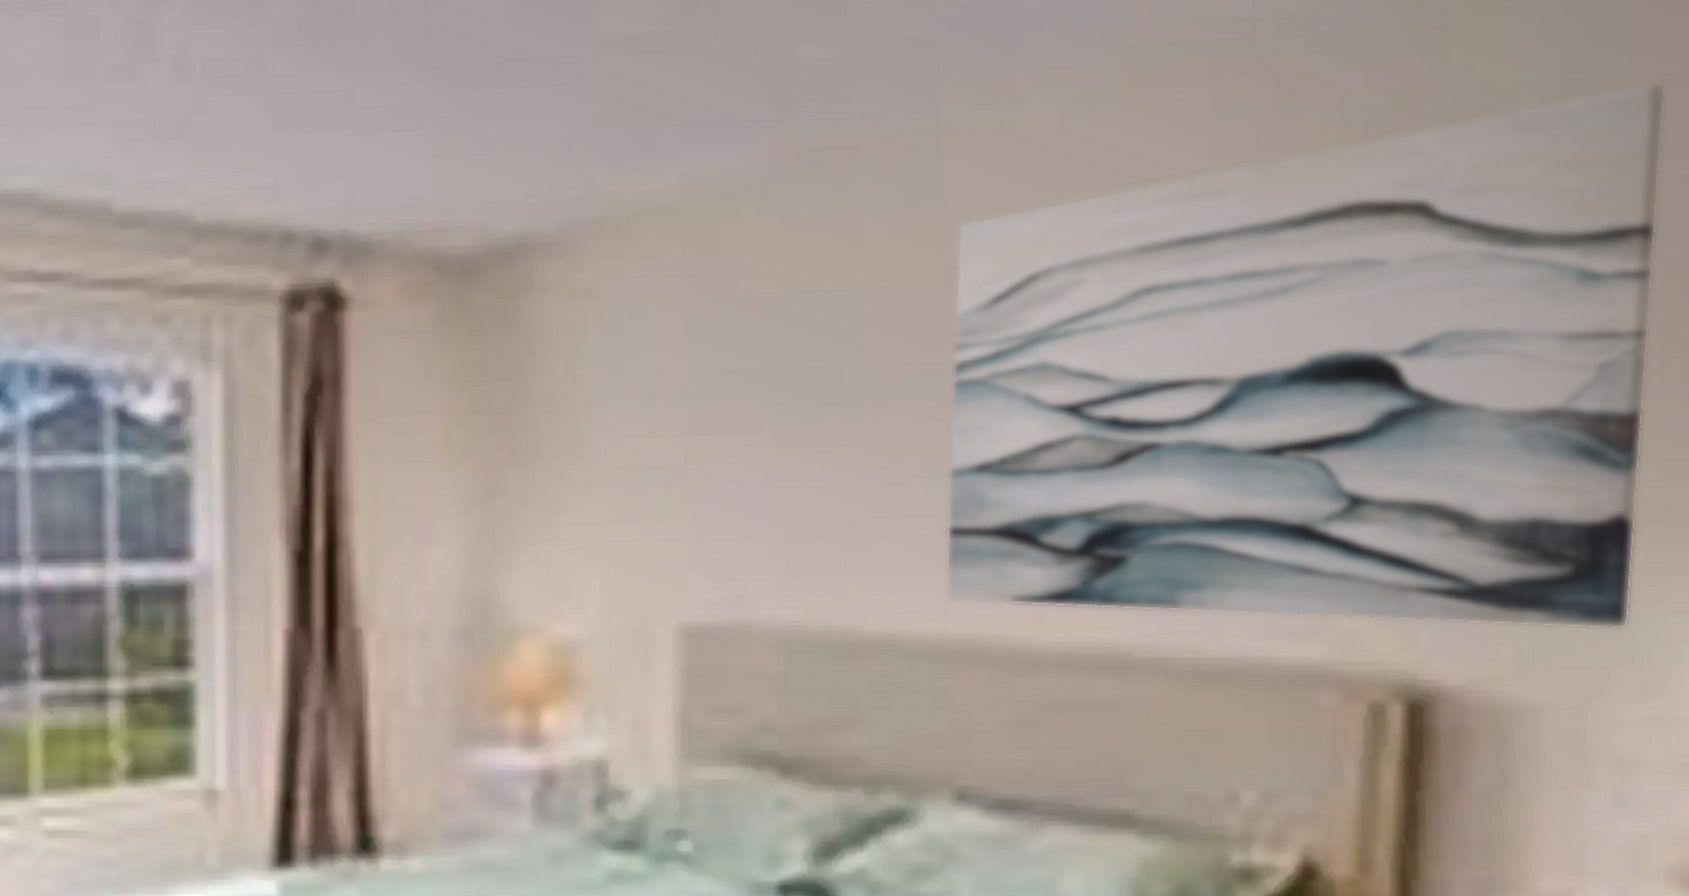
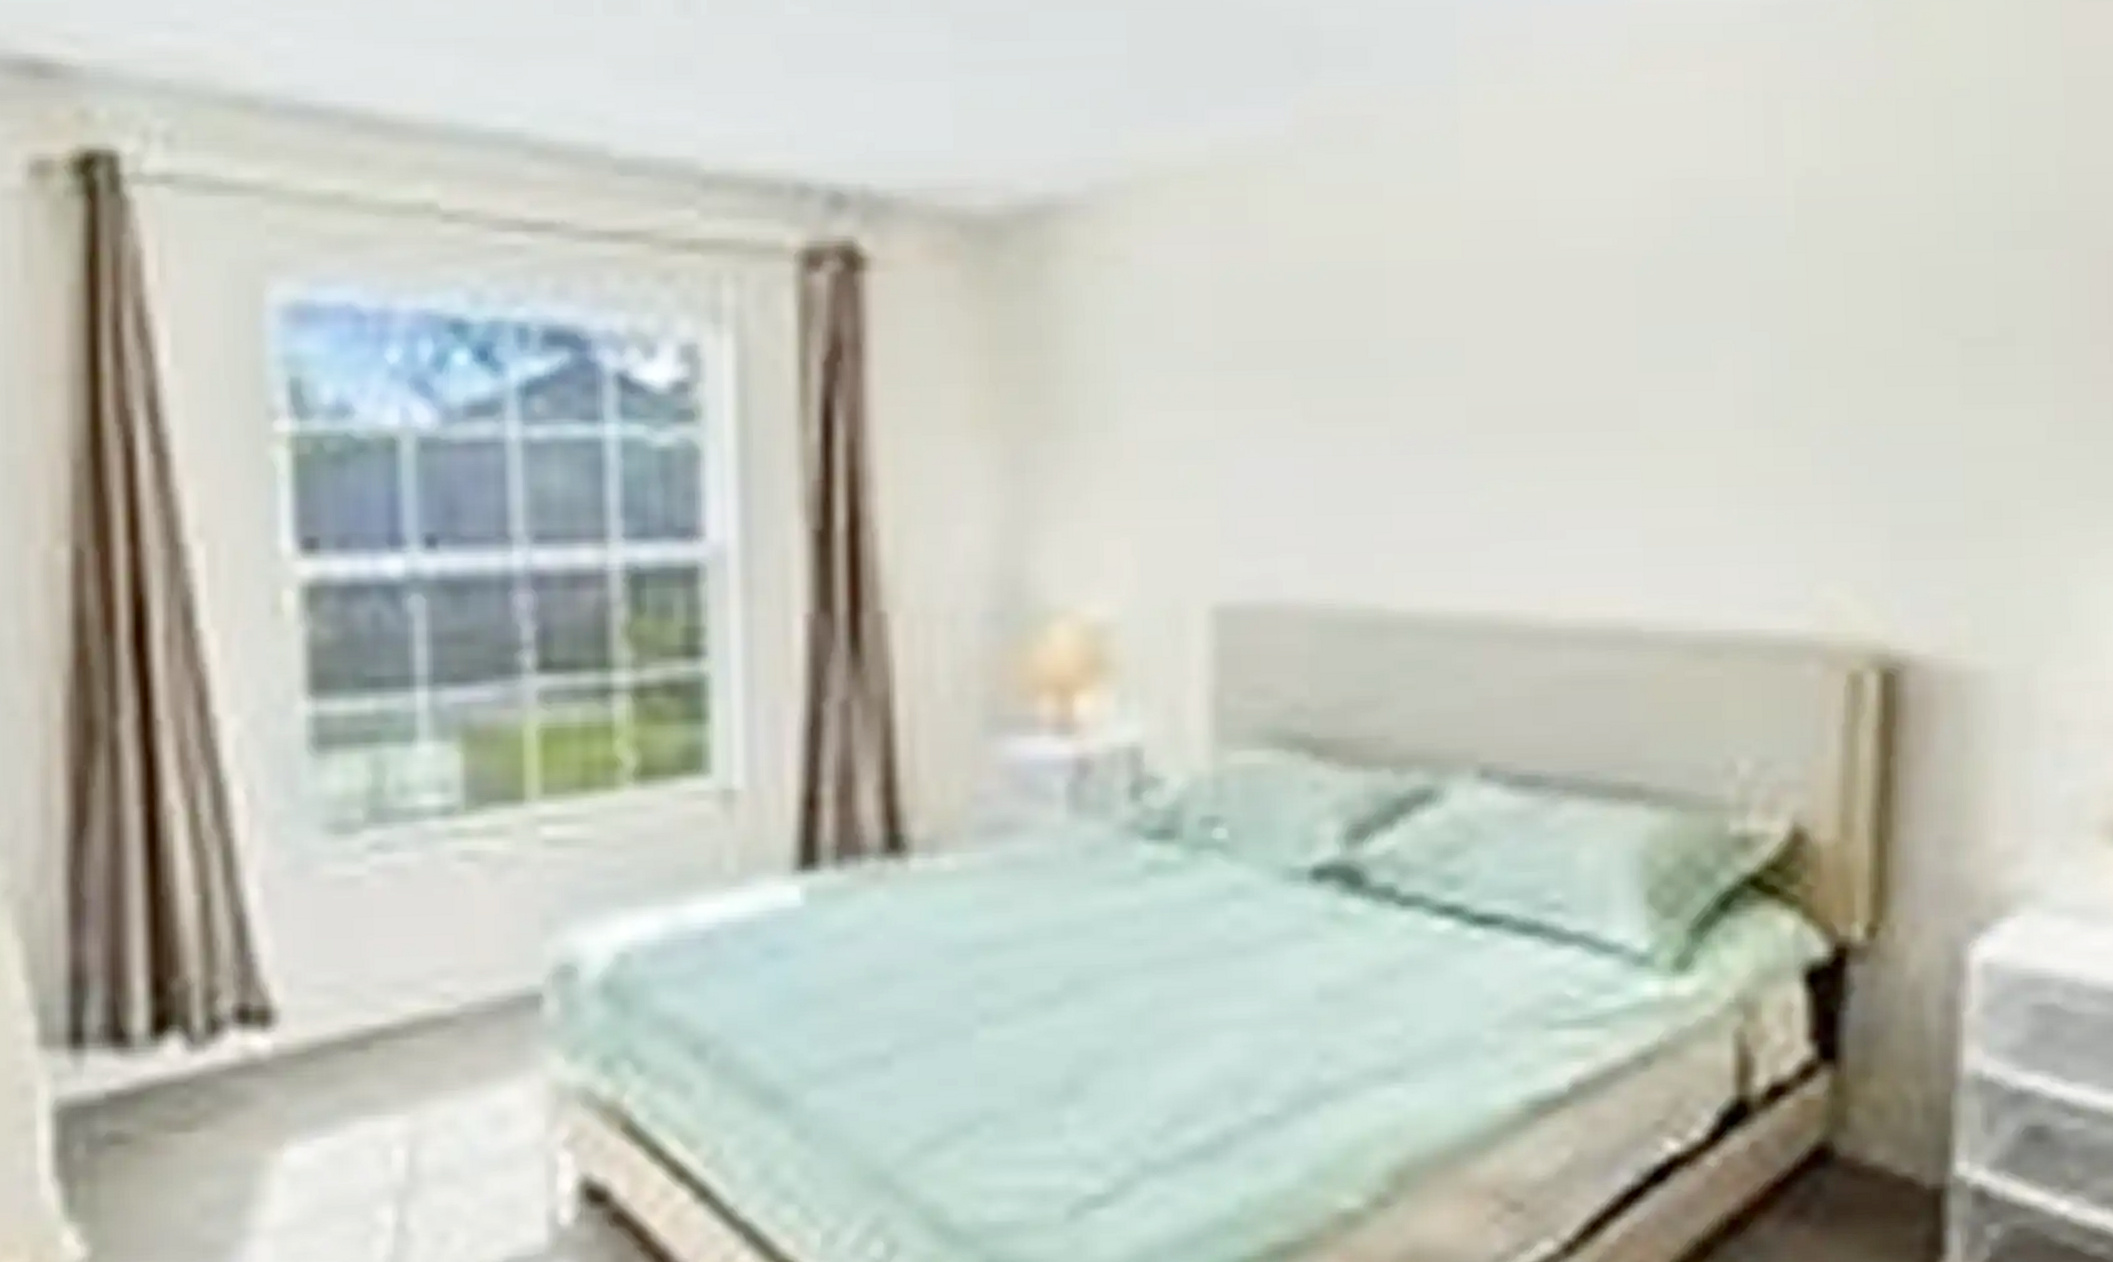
wall art: present [943,81,1666,630] -> none [1466,82,2093,600]

